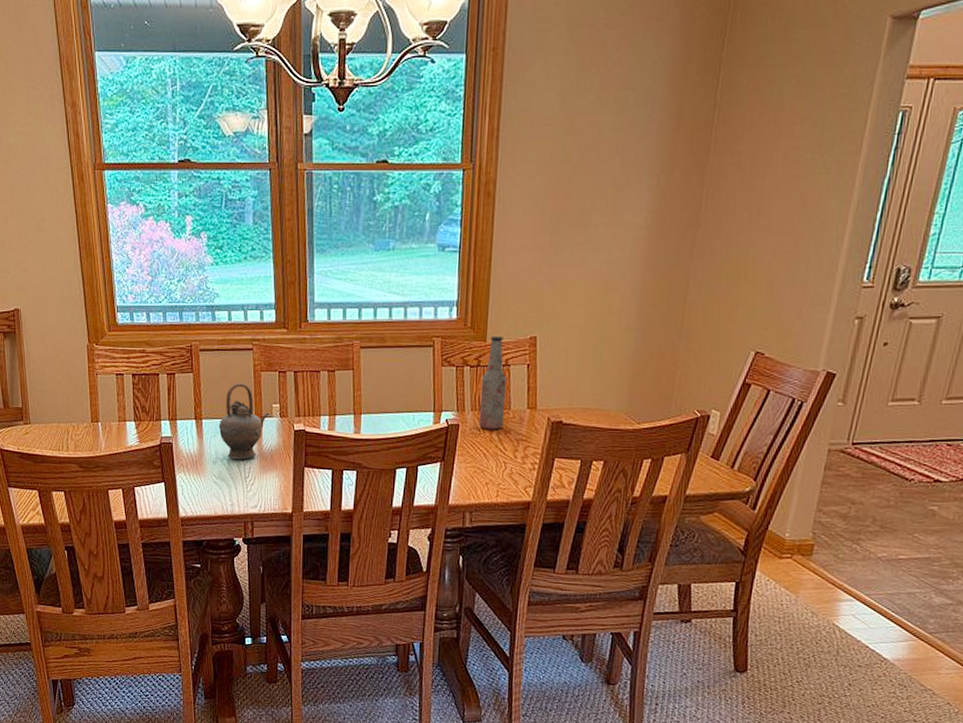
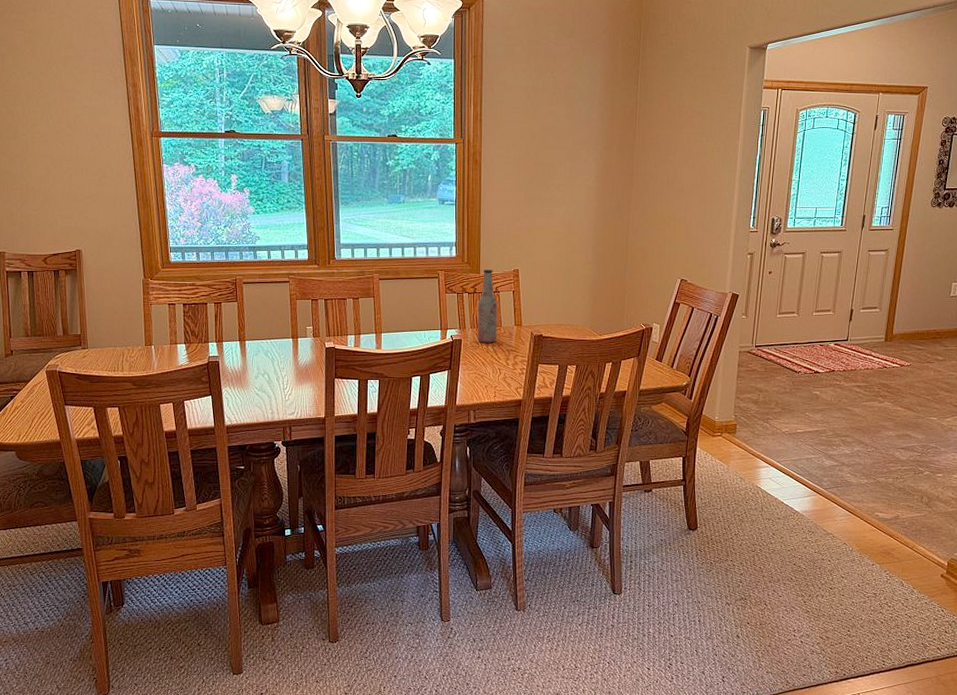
teapot: present [218,383,270,460] -> none [260,309,304,374]

